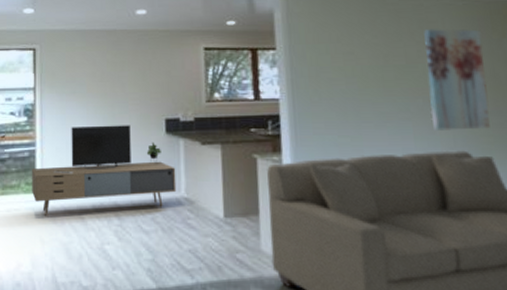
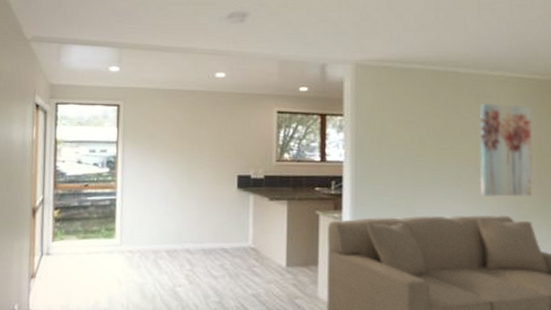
media console: present [31,125,177,216] -> none [111,179,245,259]

